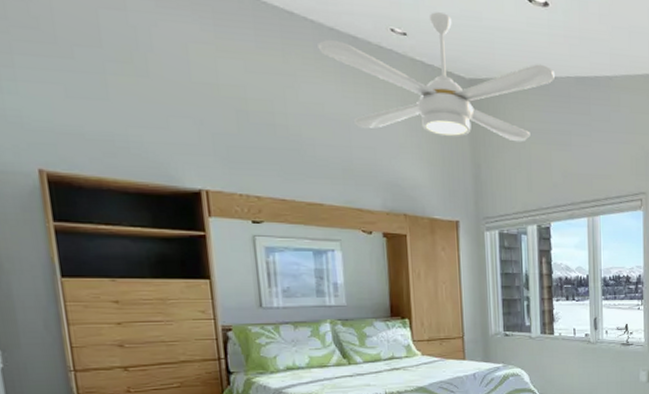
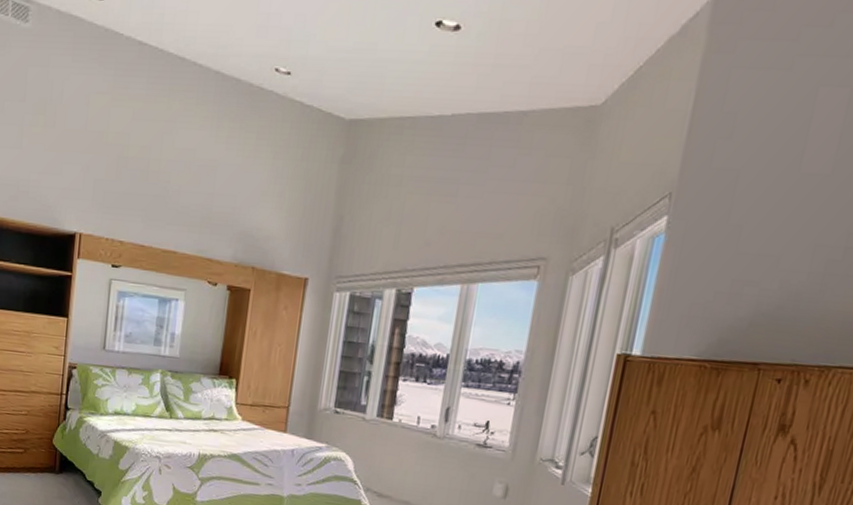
ceiling fan: present [318,12,554,141] -> none [201,47,452,191]

